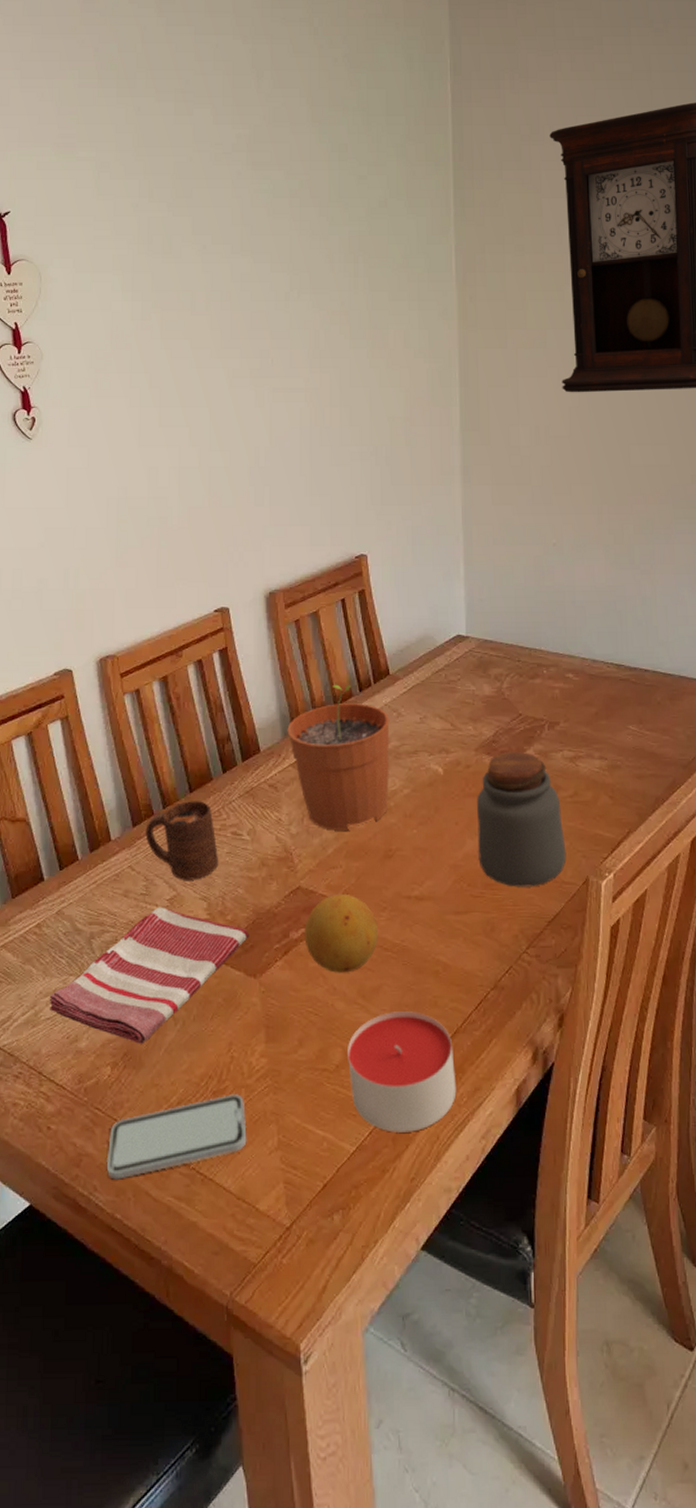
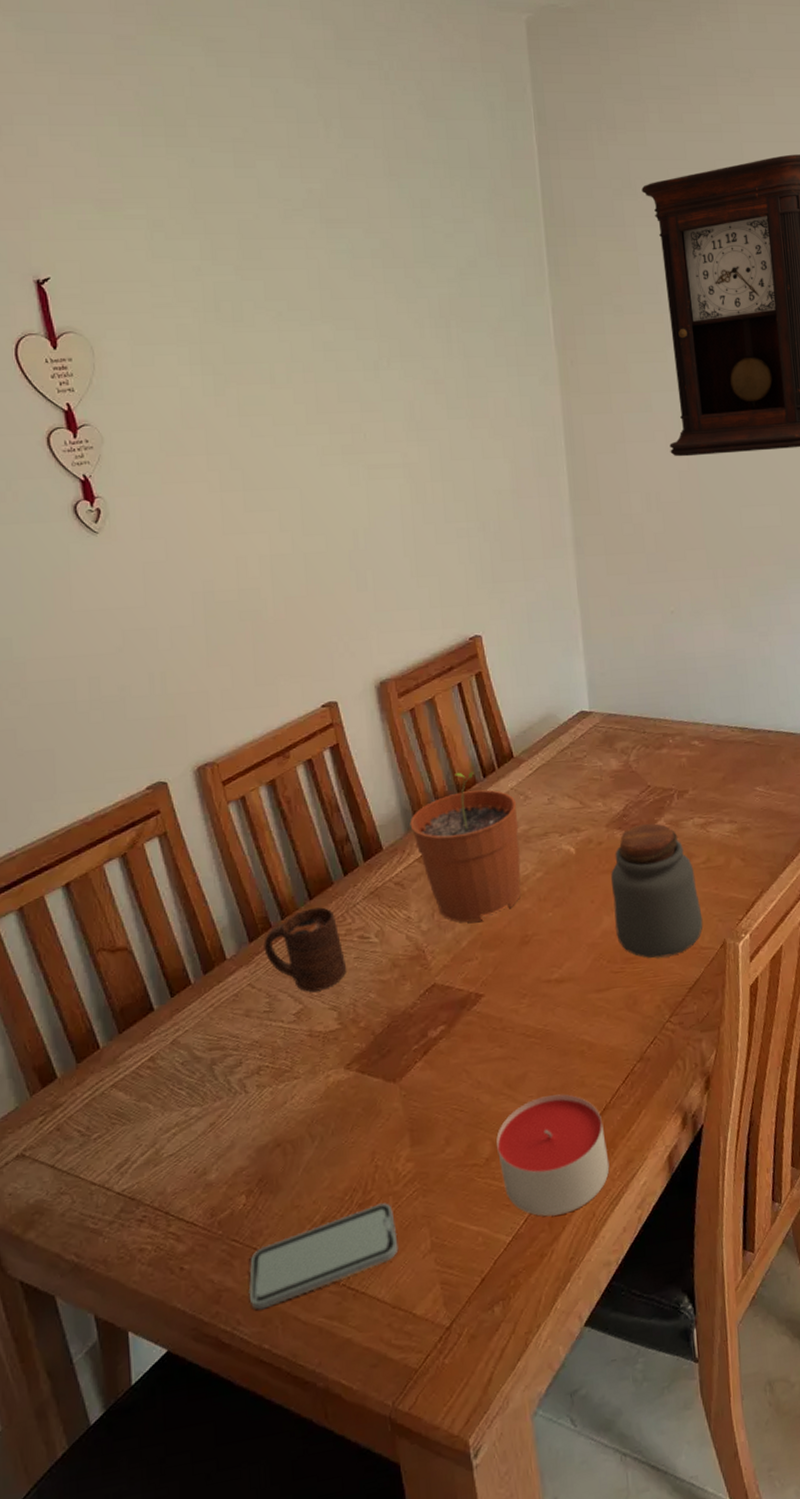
dish towel: present [50,907,249,1044] -> none [171,1022,386,1167]
fruit: present [304,893,378,973] -> none [443,985,520,1067]

